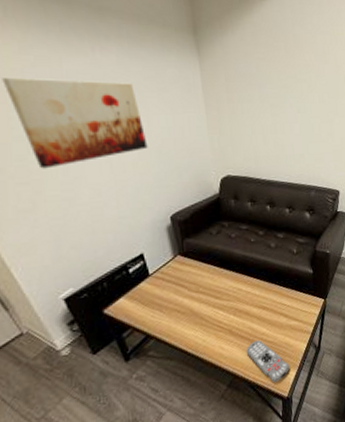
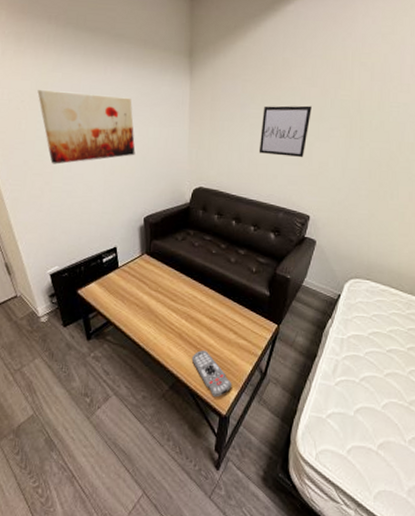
wall art: none [281,83,328,135] -> present [258,105,312,158]

